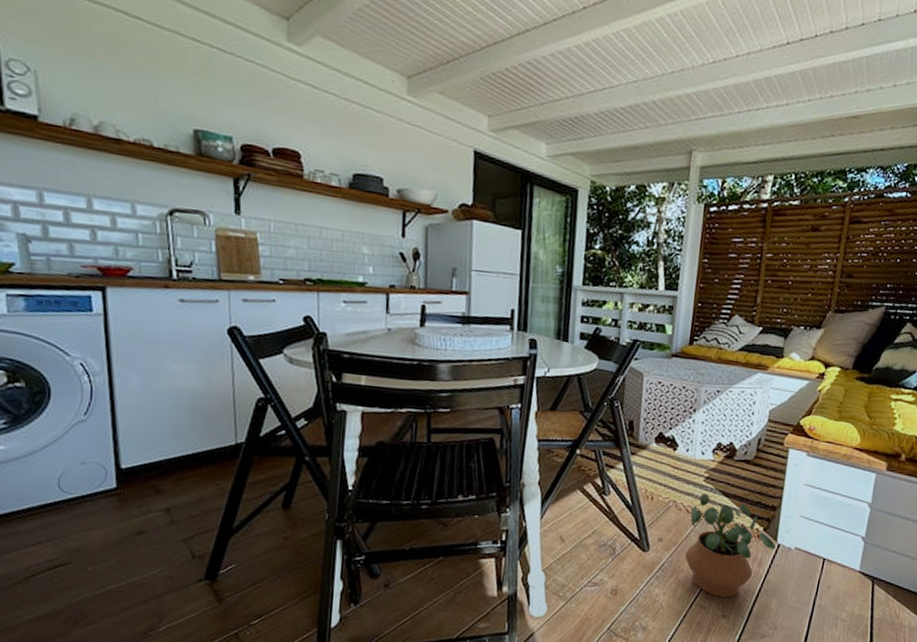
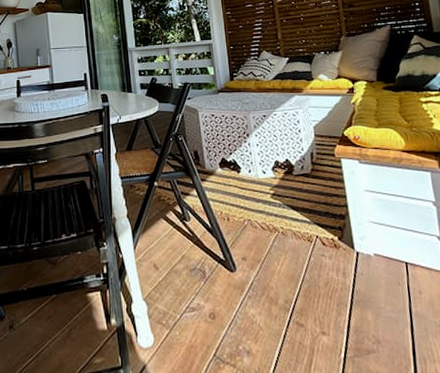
potted plant: present [685,493,776,598] -> none [266,209,356,312]

